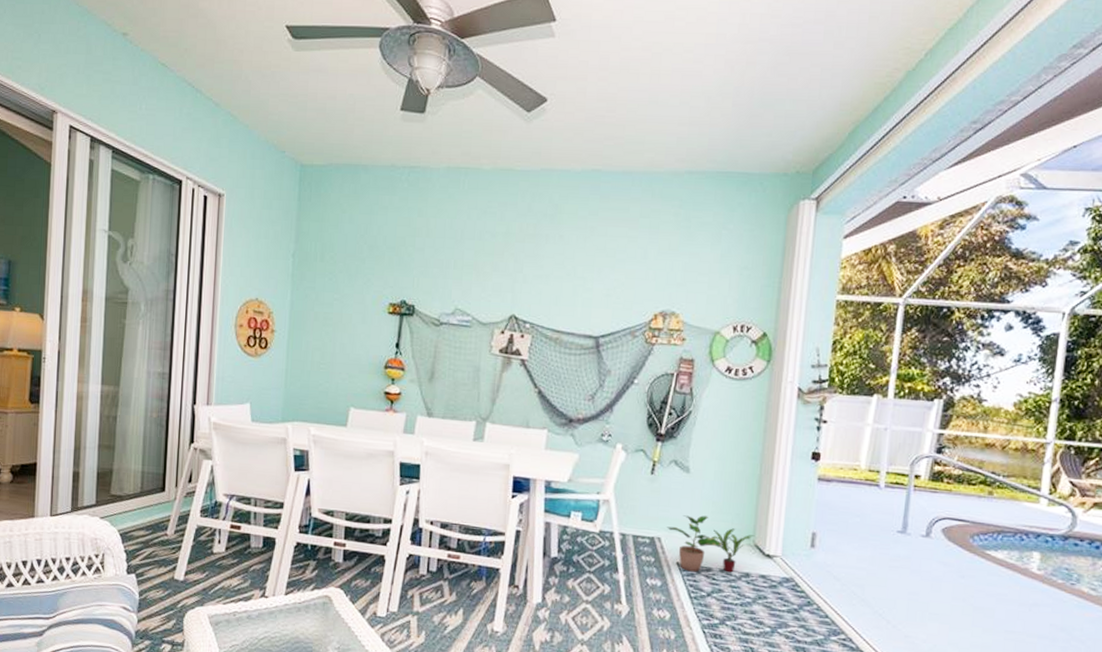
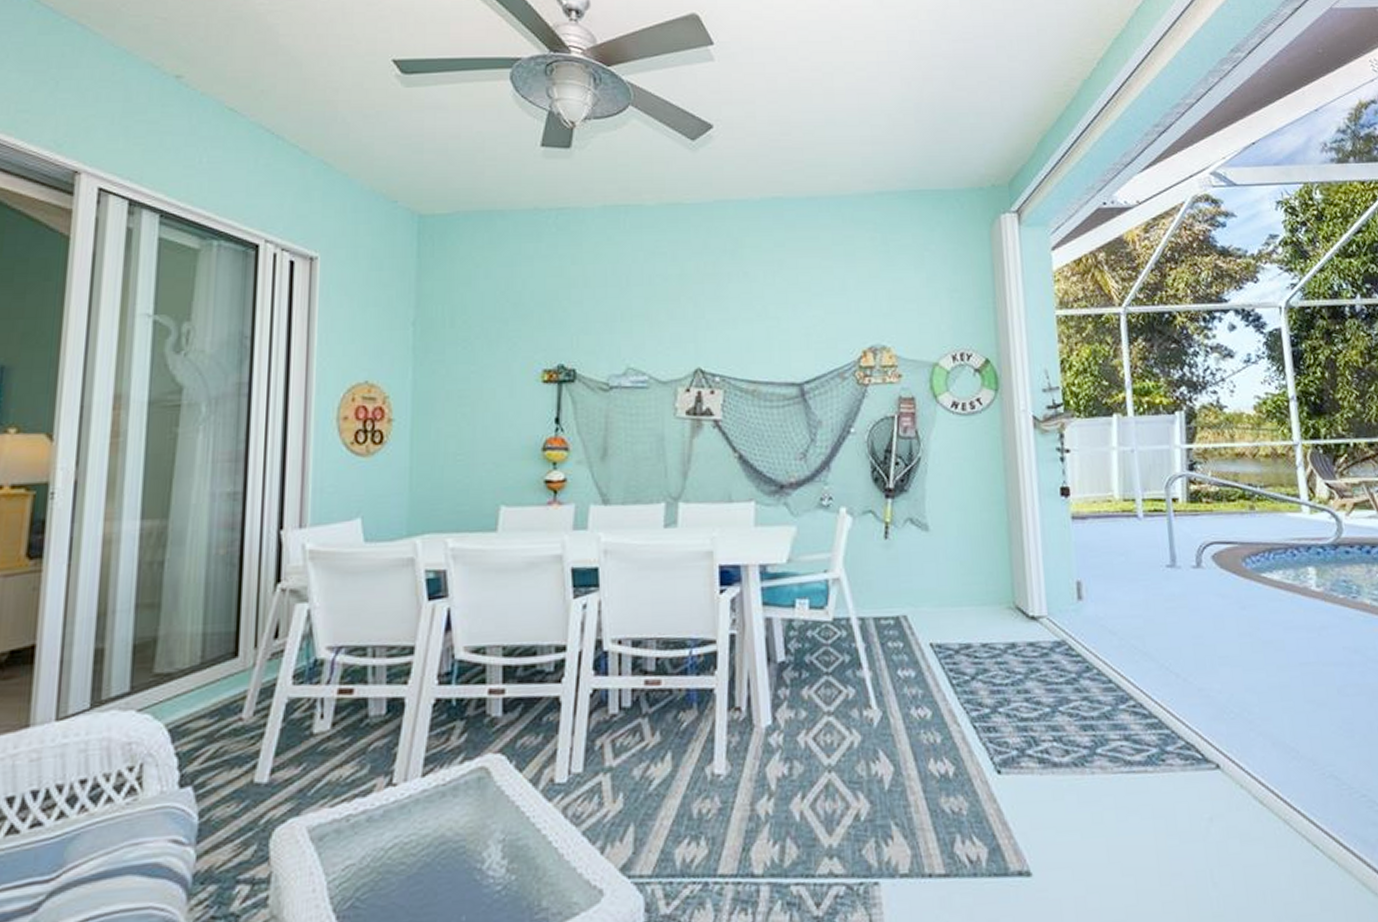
potted plant: present [667,515,723,573] -> none [912,580,980,653]
potted plant: present [712,528,754,573] -> none [966,590,1013,647]

